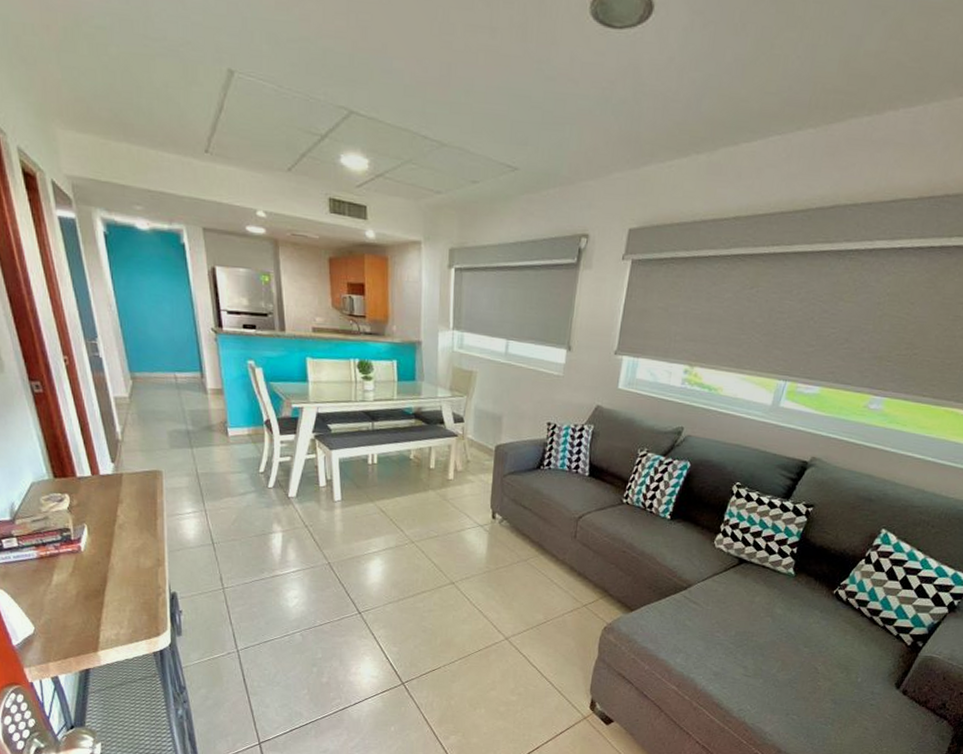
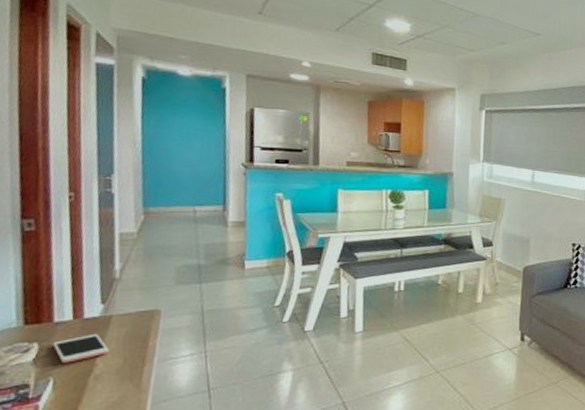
cell phone: none [80,488,126,513] -> present [52,333,110,363]

